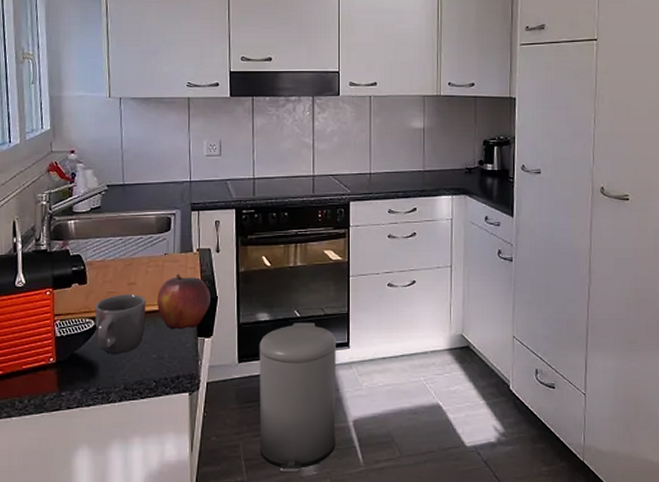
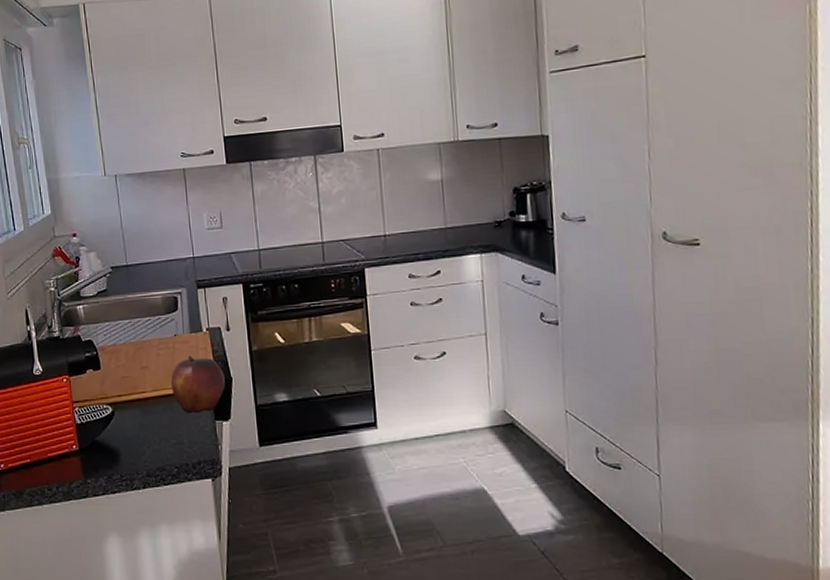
mug: present [94,294,146,354] -> none [110,378,162,440]
pedal bin: present [259,322,336,473] -> none [279,401,371,562]

